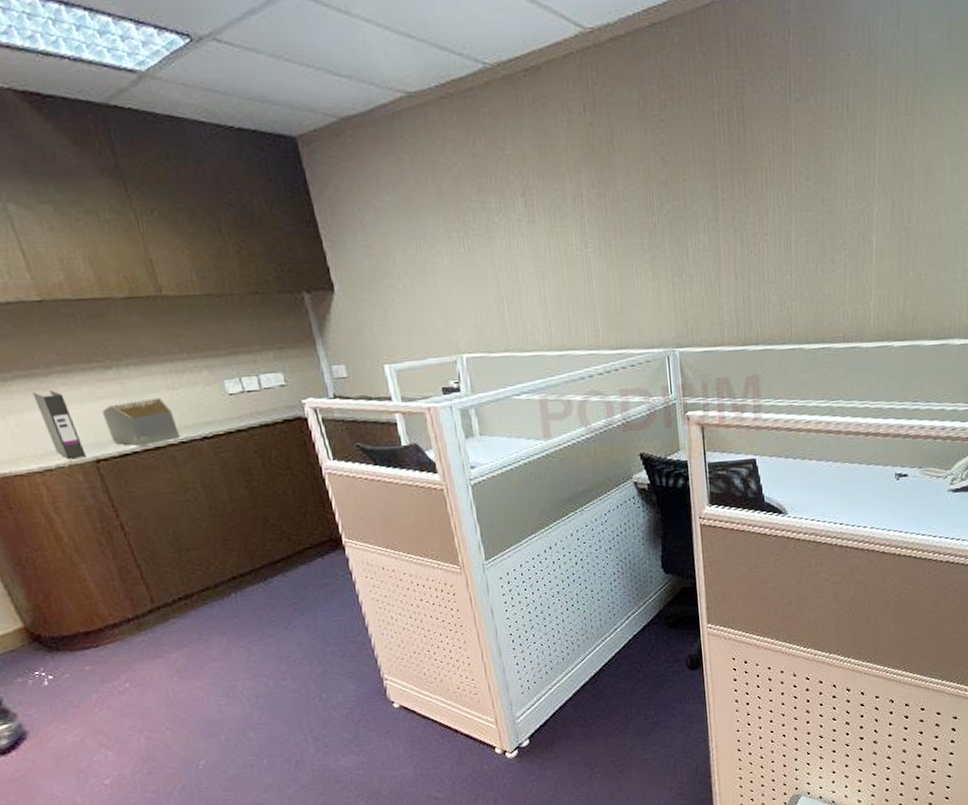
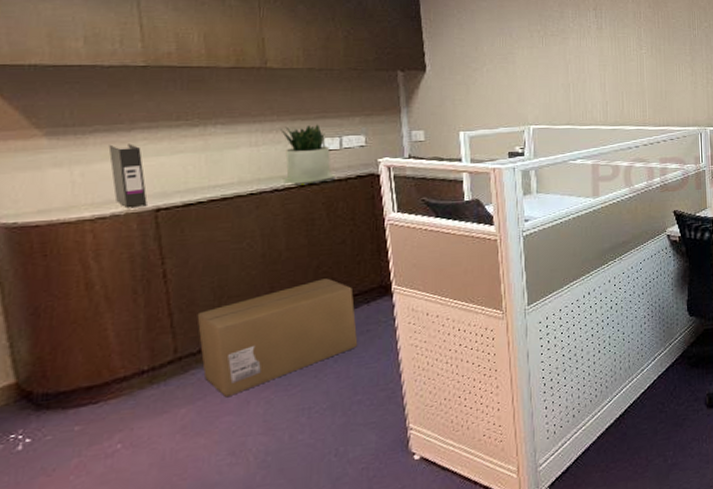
architectural model: present [101,397,180,447] -> none [176,153,251,197]
box: none [162,531,320,645] -> present [197,278,358,398]
planter: none [194,361,263,431] -> present [280,124,337,185]

